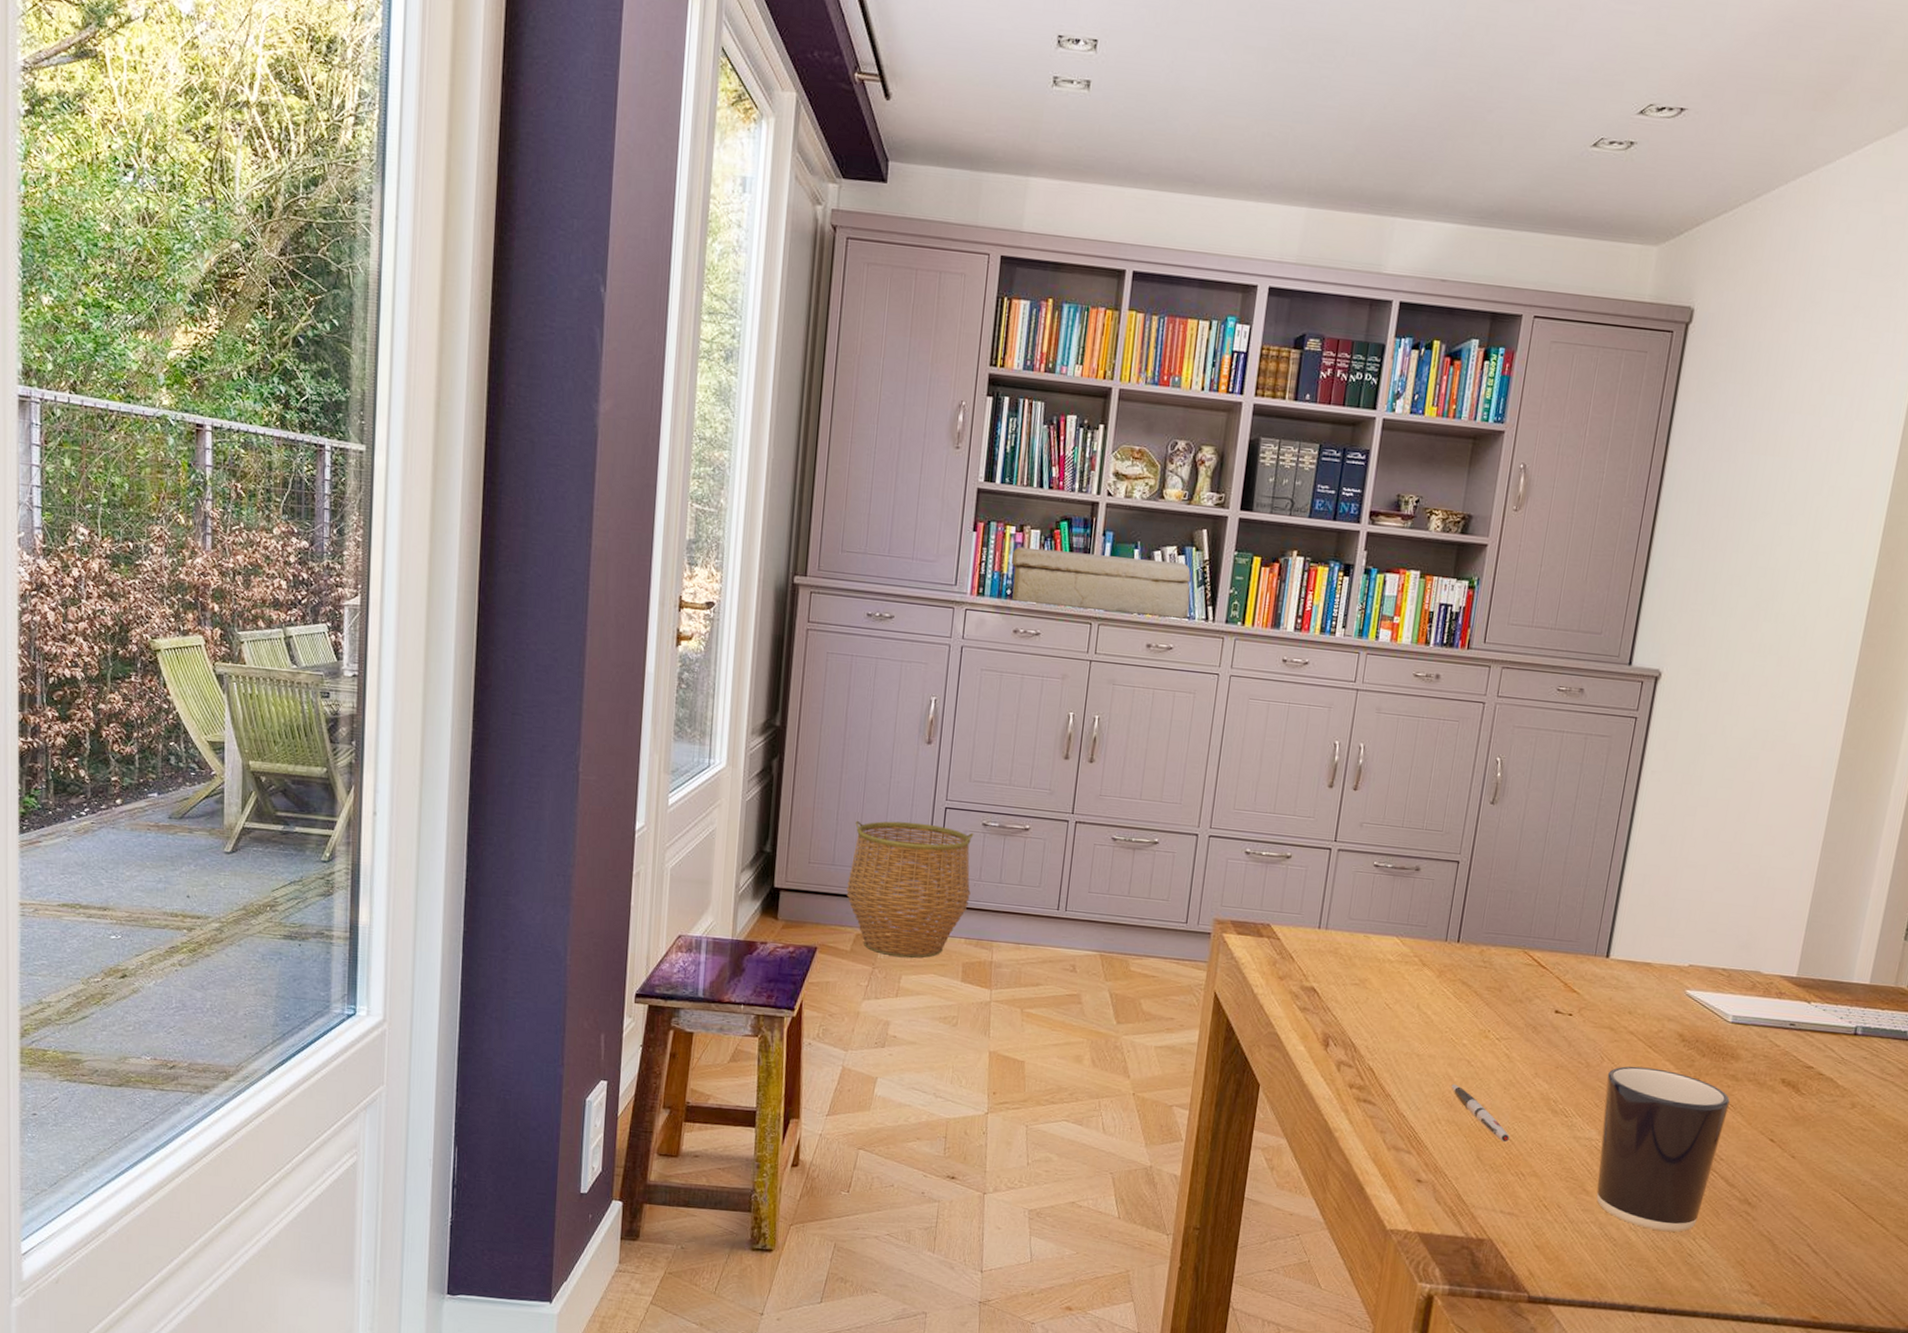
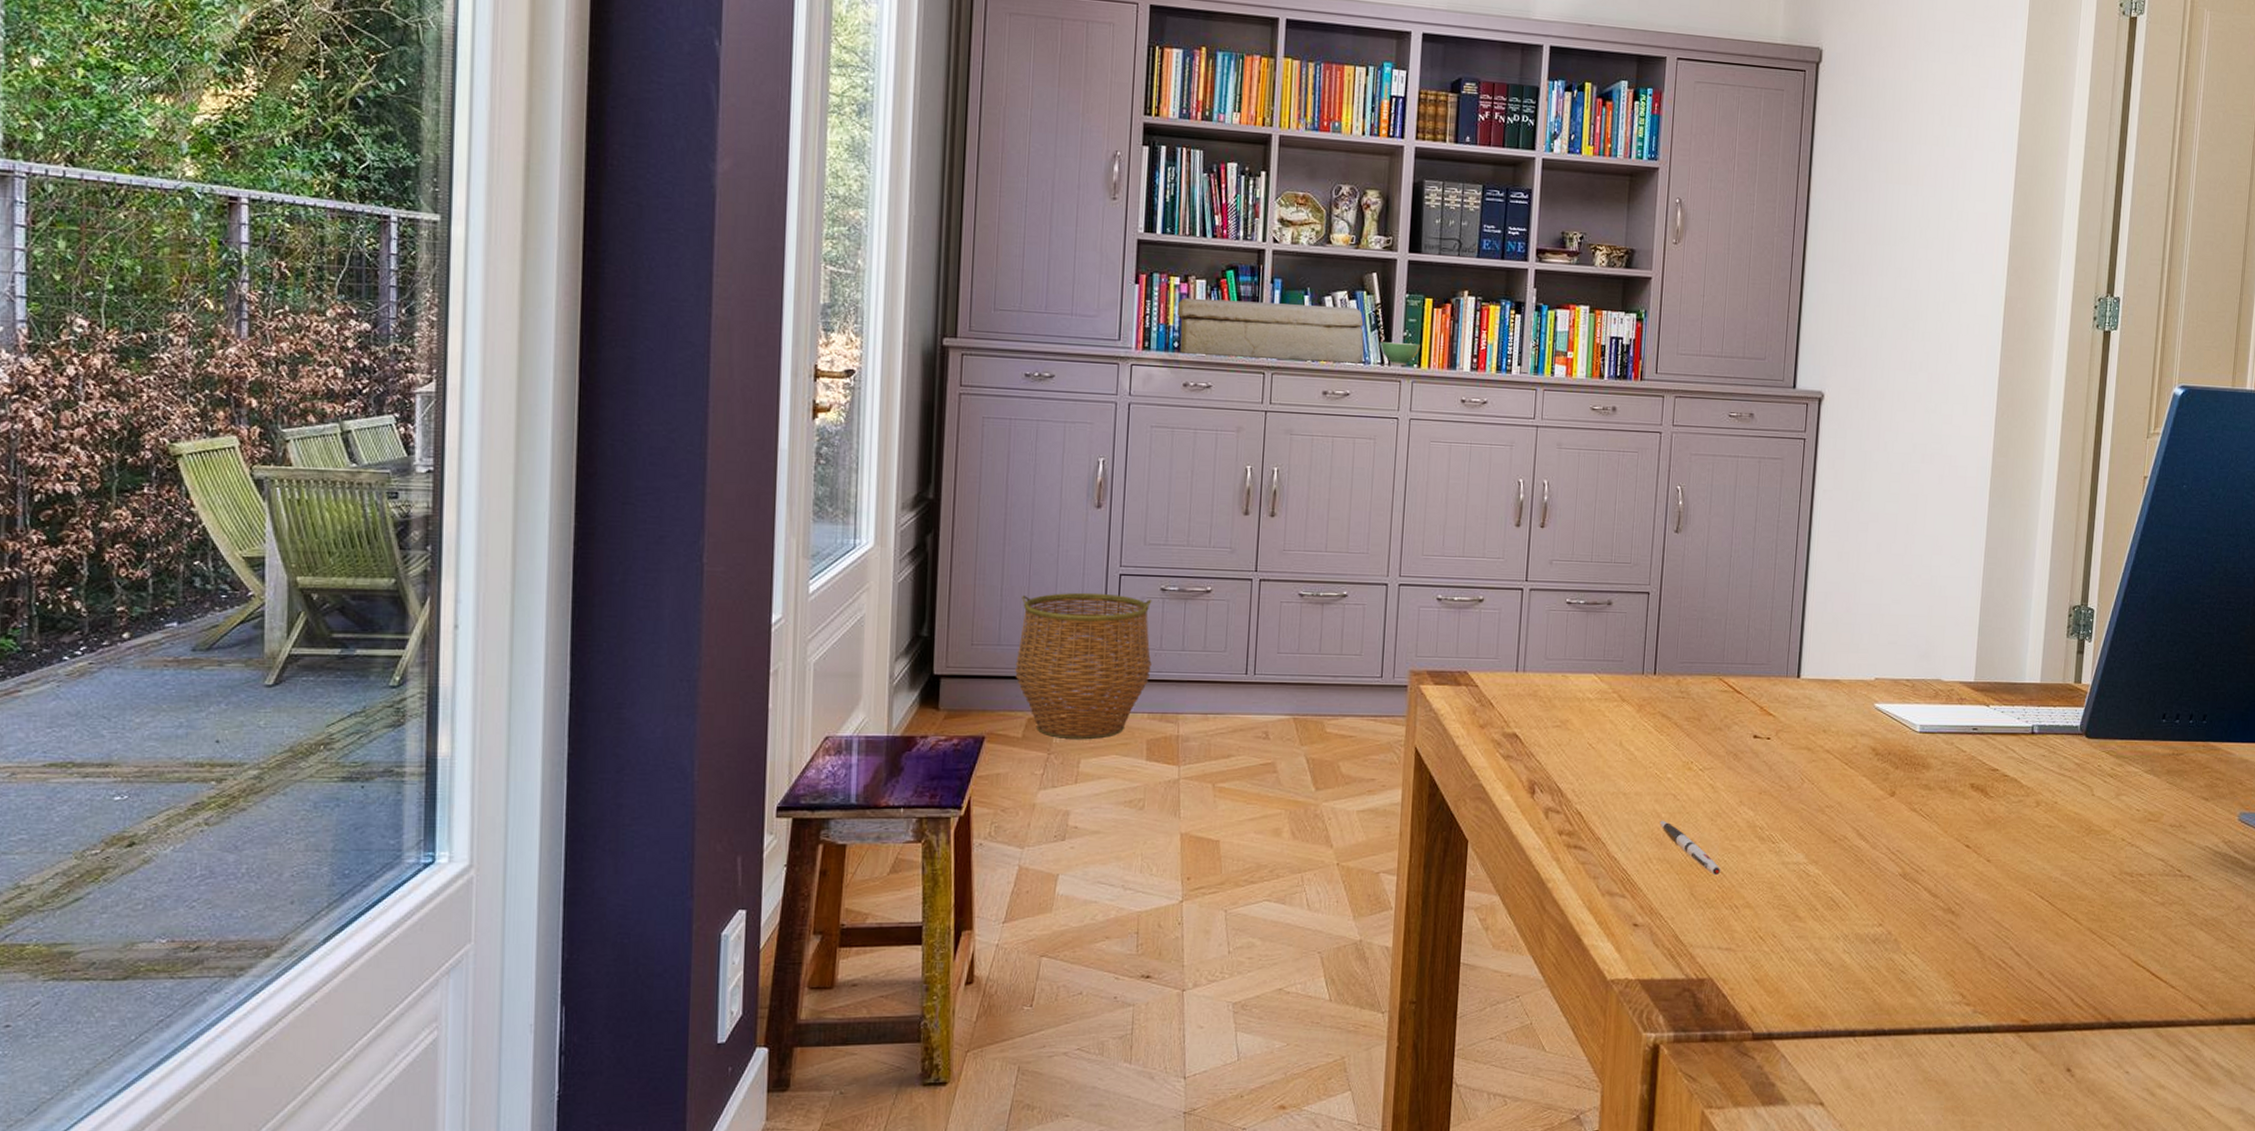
bowl: none [1204,598,1246,624] -> present [1379,342,1421,366]
mug: present [1596,1066,1730,1232] -> none [1808,785,1925,951]

